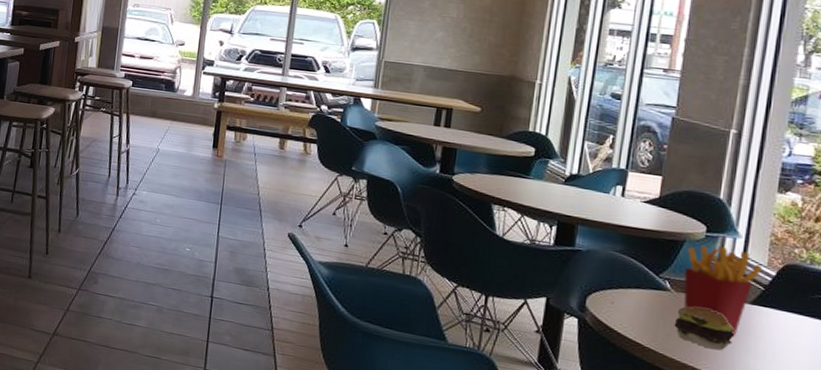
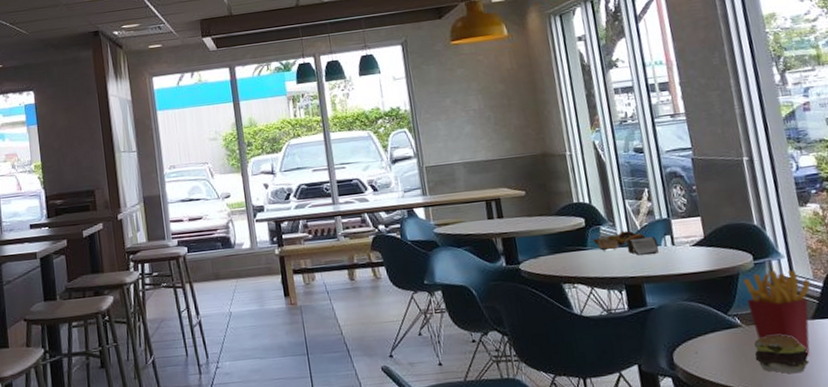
food tray: none [536,169,607,201] -> present [591,230,659,256]

